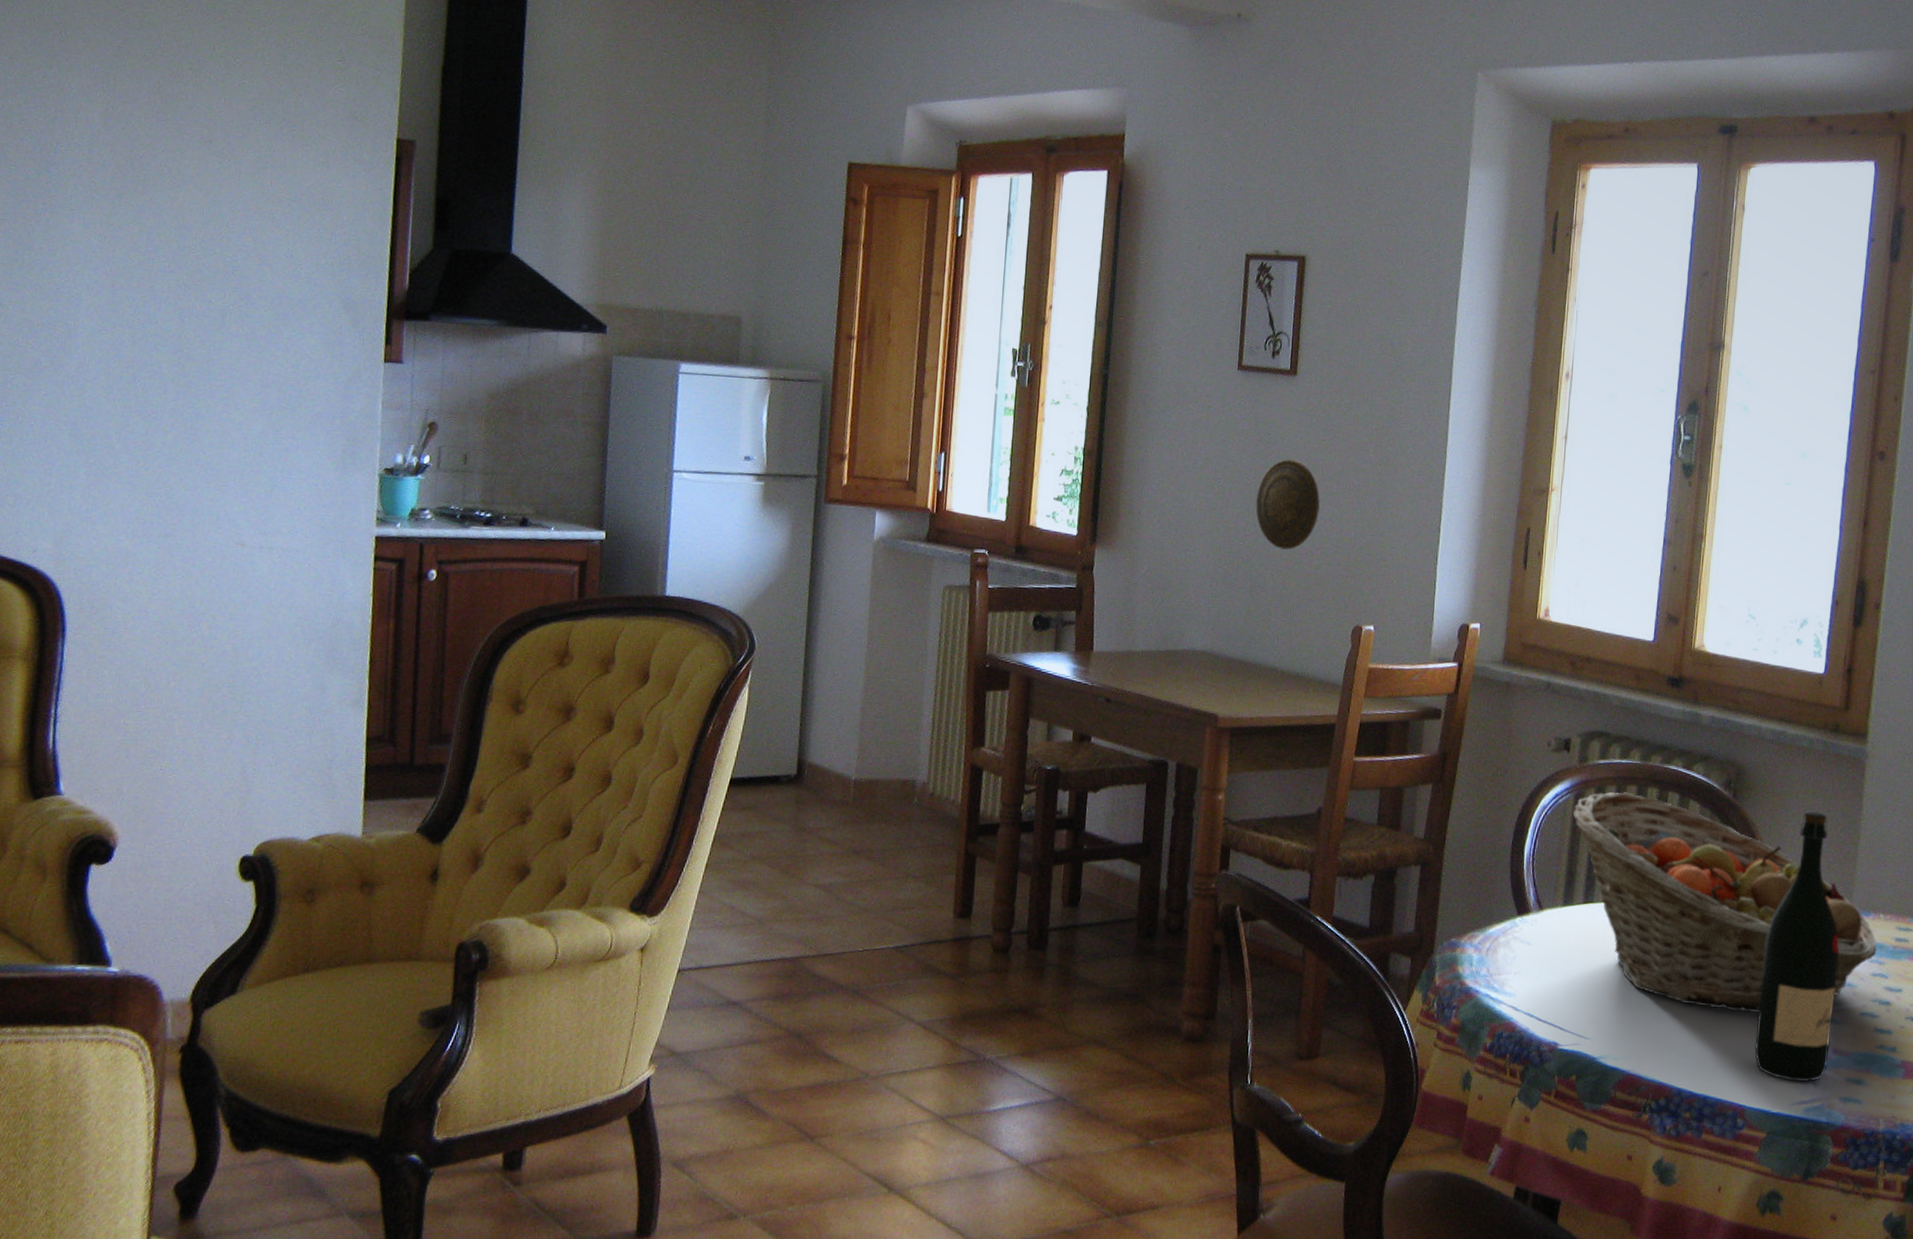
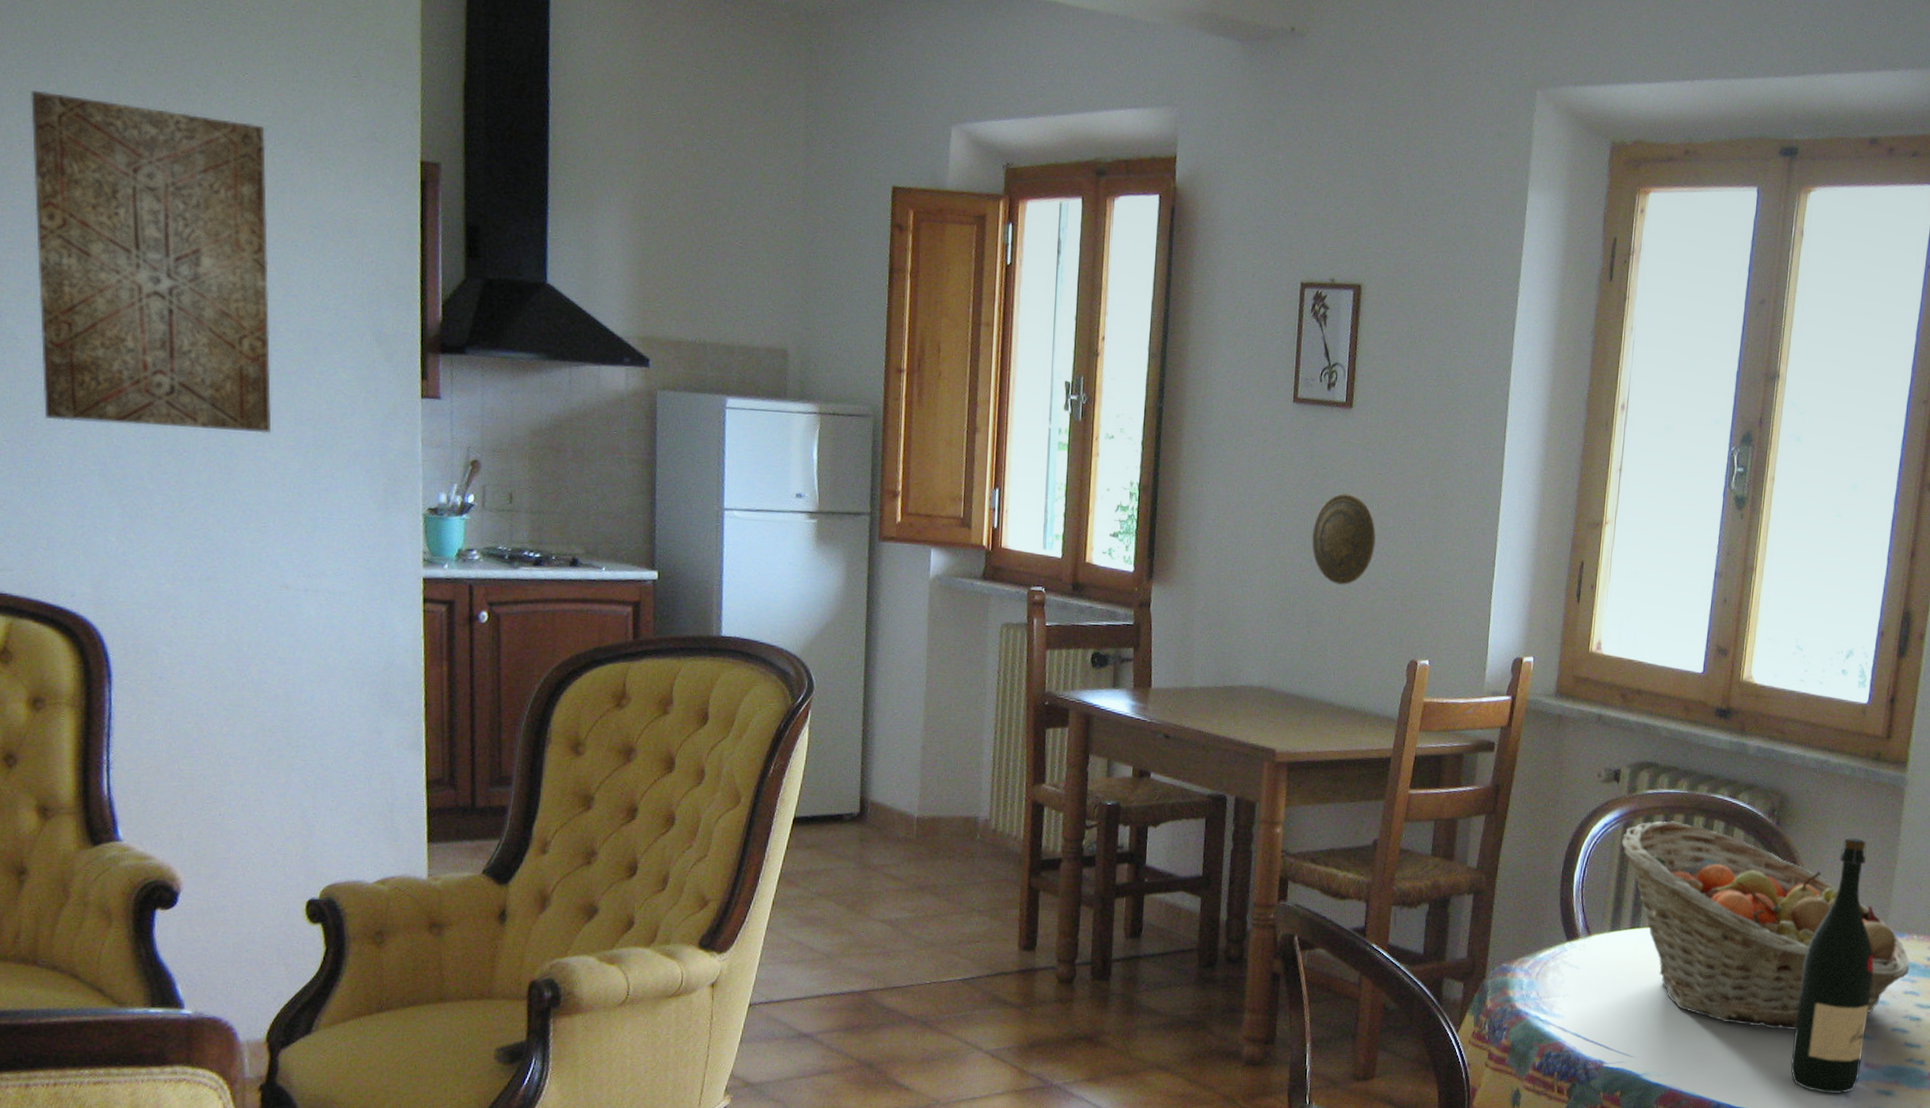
wall art: none [21,74,252,396] -> present [31,91,272,434]

